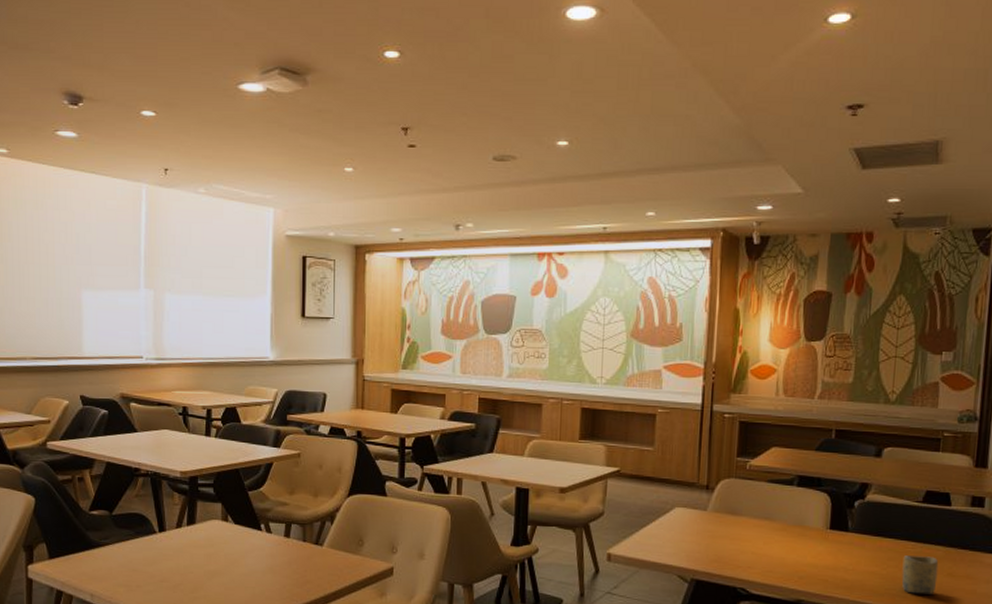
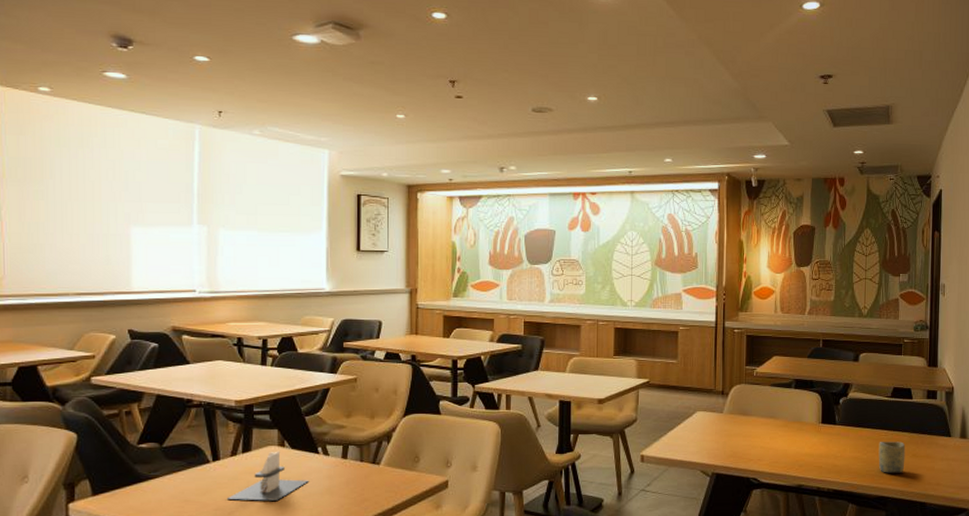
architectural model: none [172,525,251,576] -> present [226,451,309,501]

